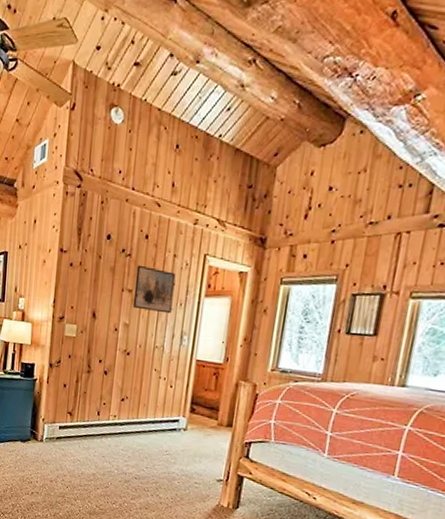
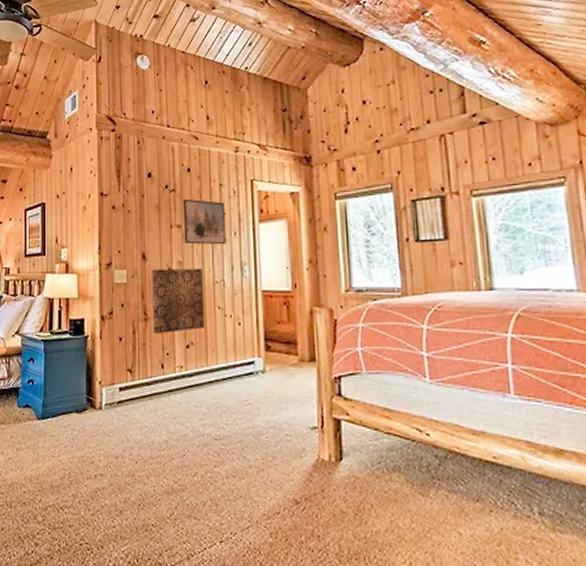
wall art: none [94,327,146,387] -> present [152,268,205,335]

